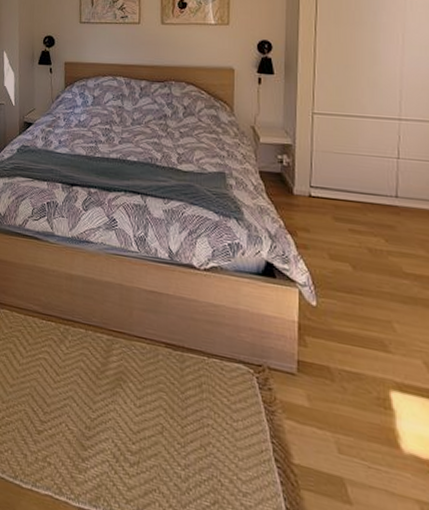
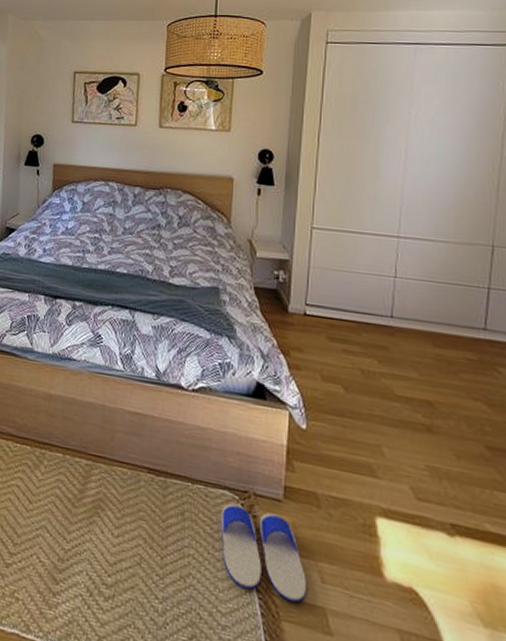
flip-flop: none [237,376,323,472] -> present [220,503,306,603]

